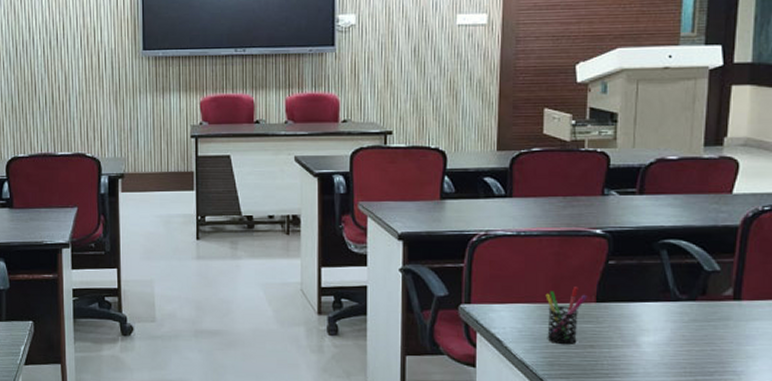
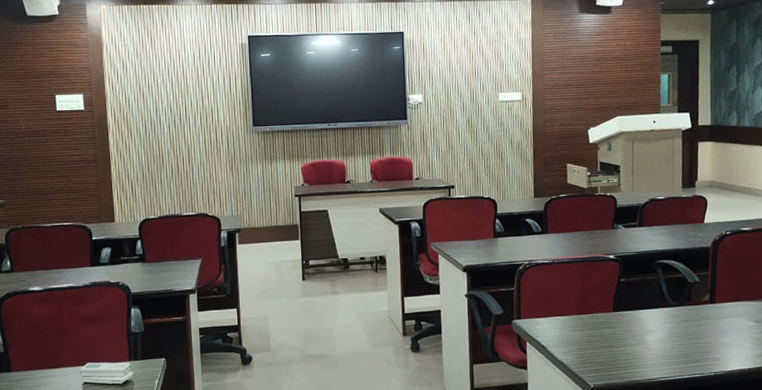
pen holder: present [545,287,587,346] -> none [576,301,607,347]

